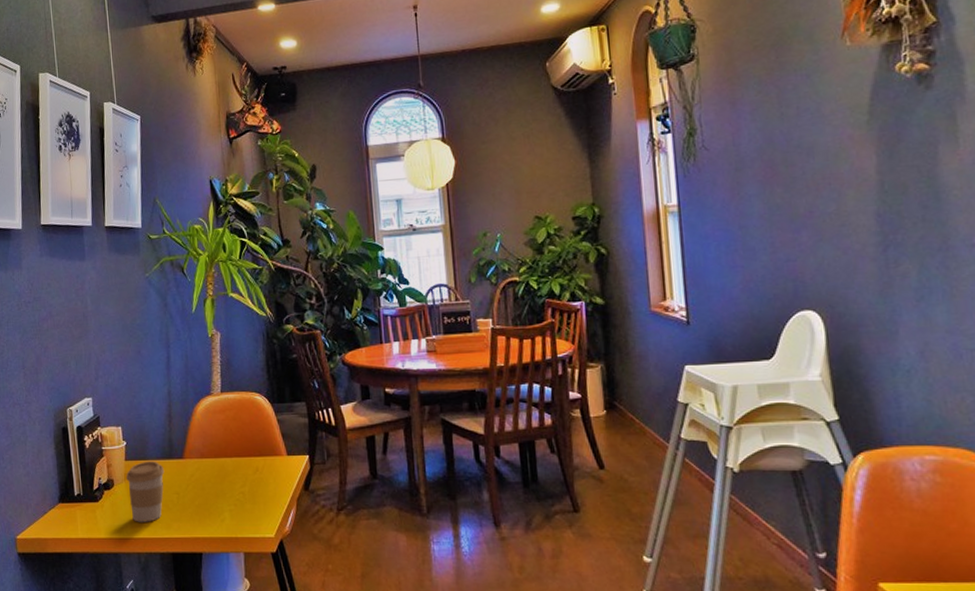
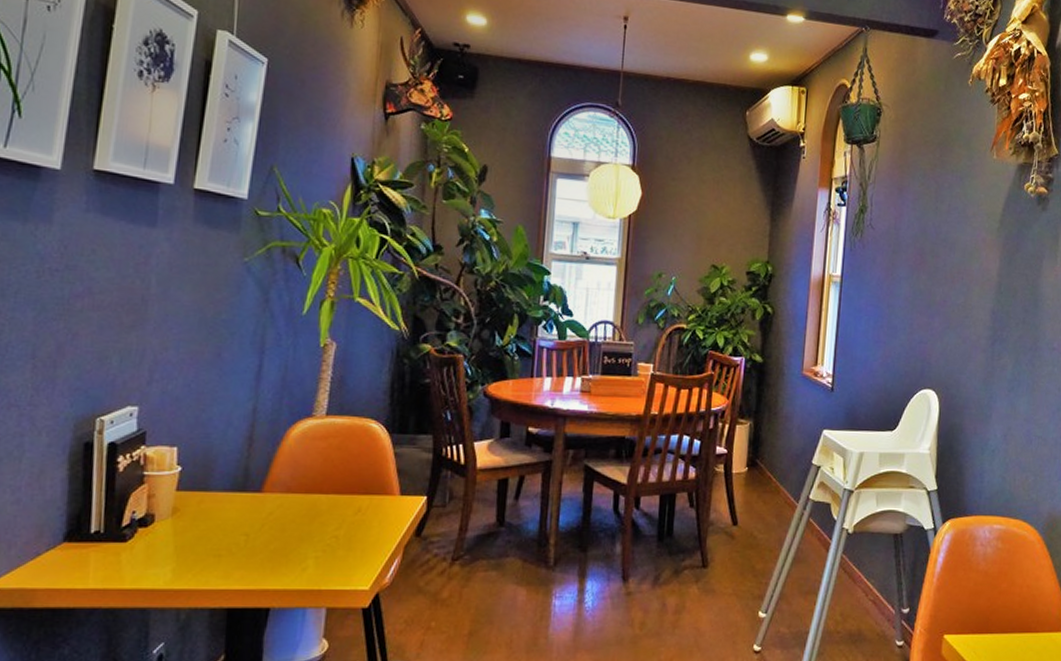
coffee cup: present [126,462,165,522] -> none [175,493,233,570]

